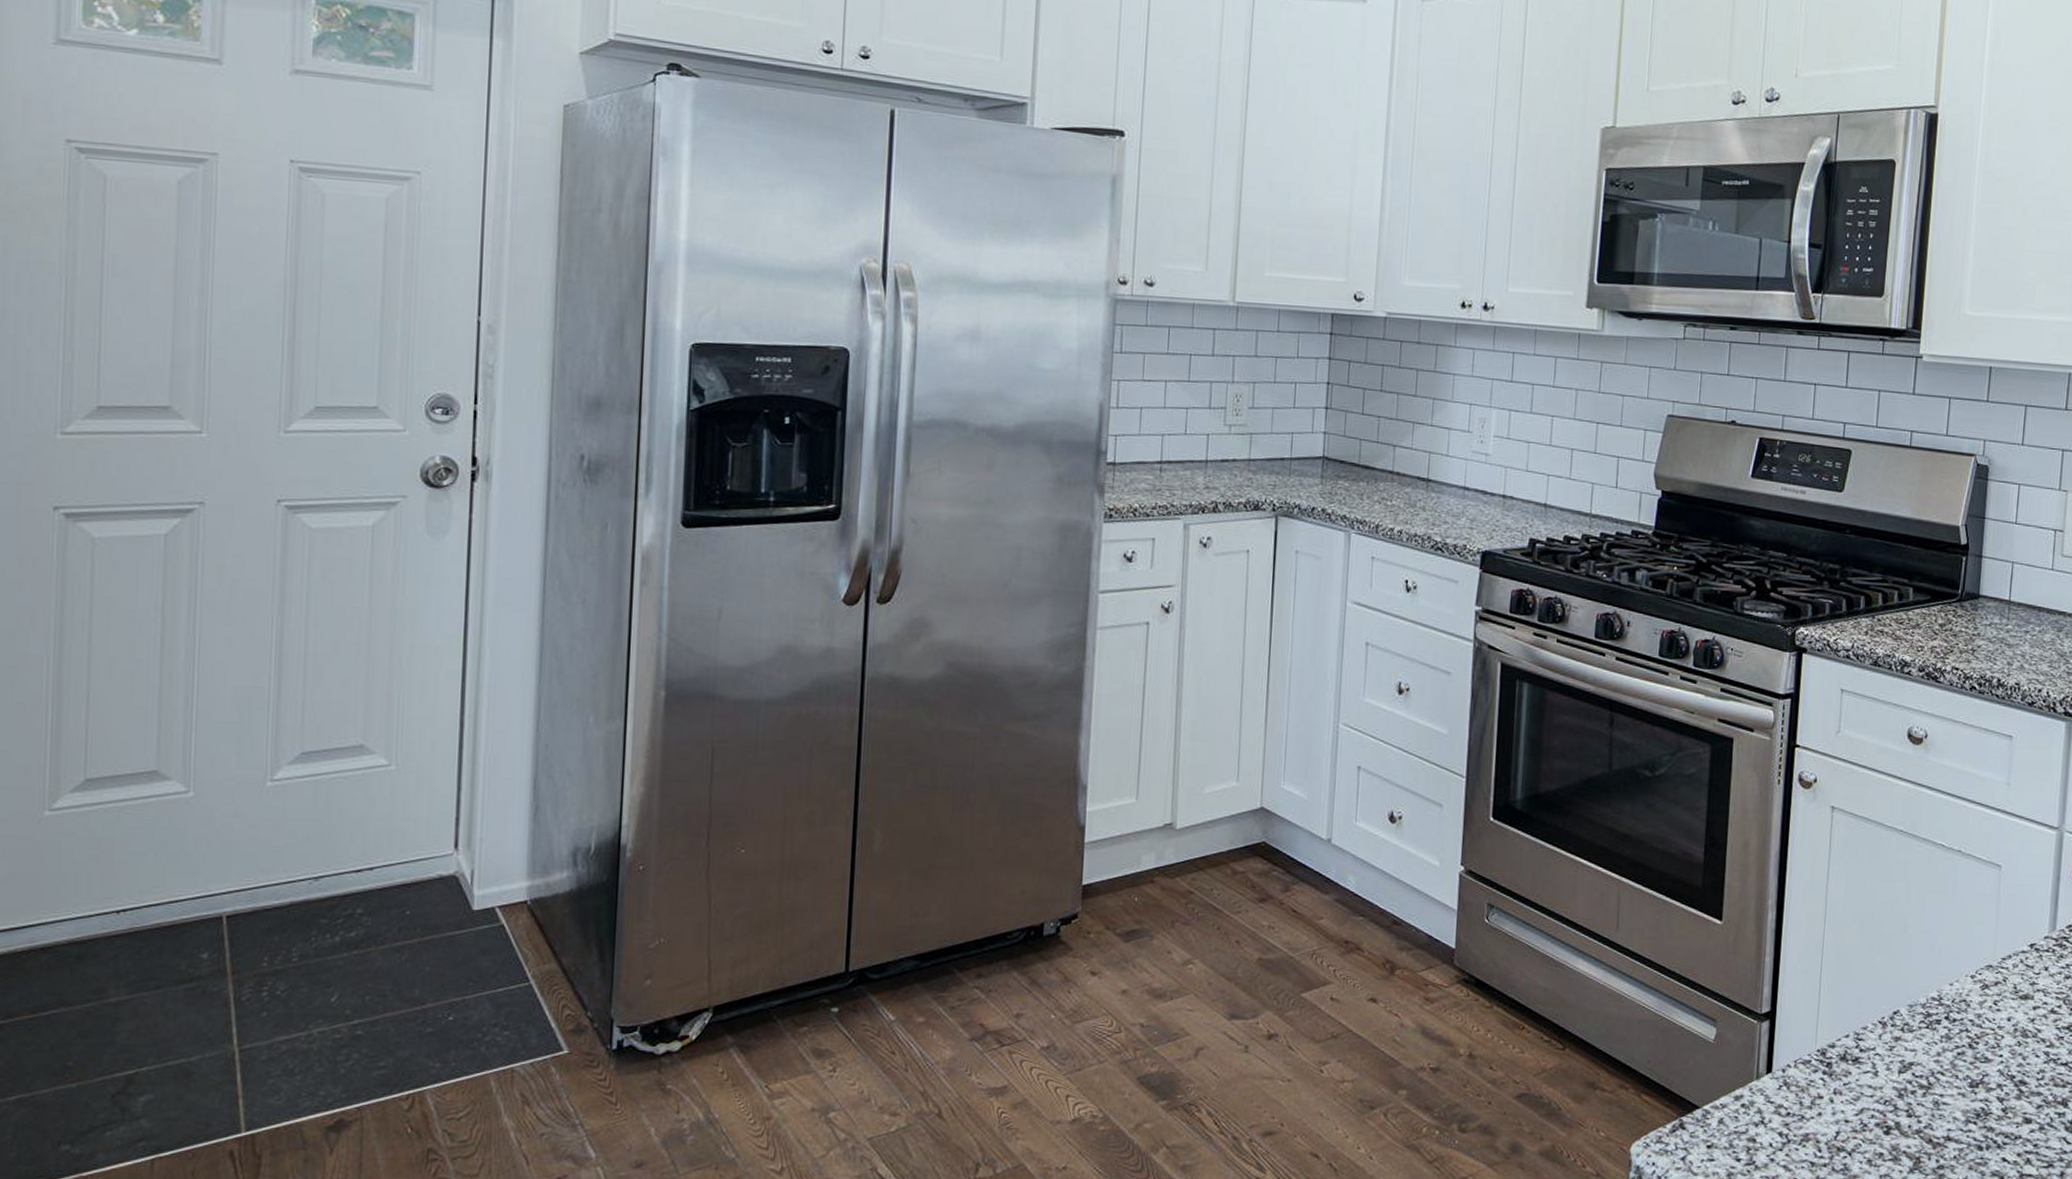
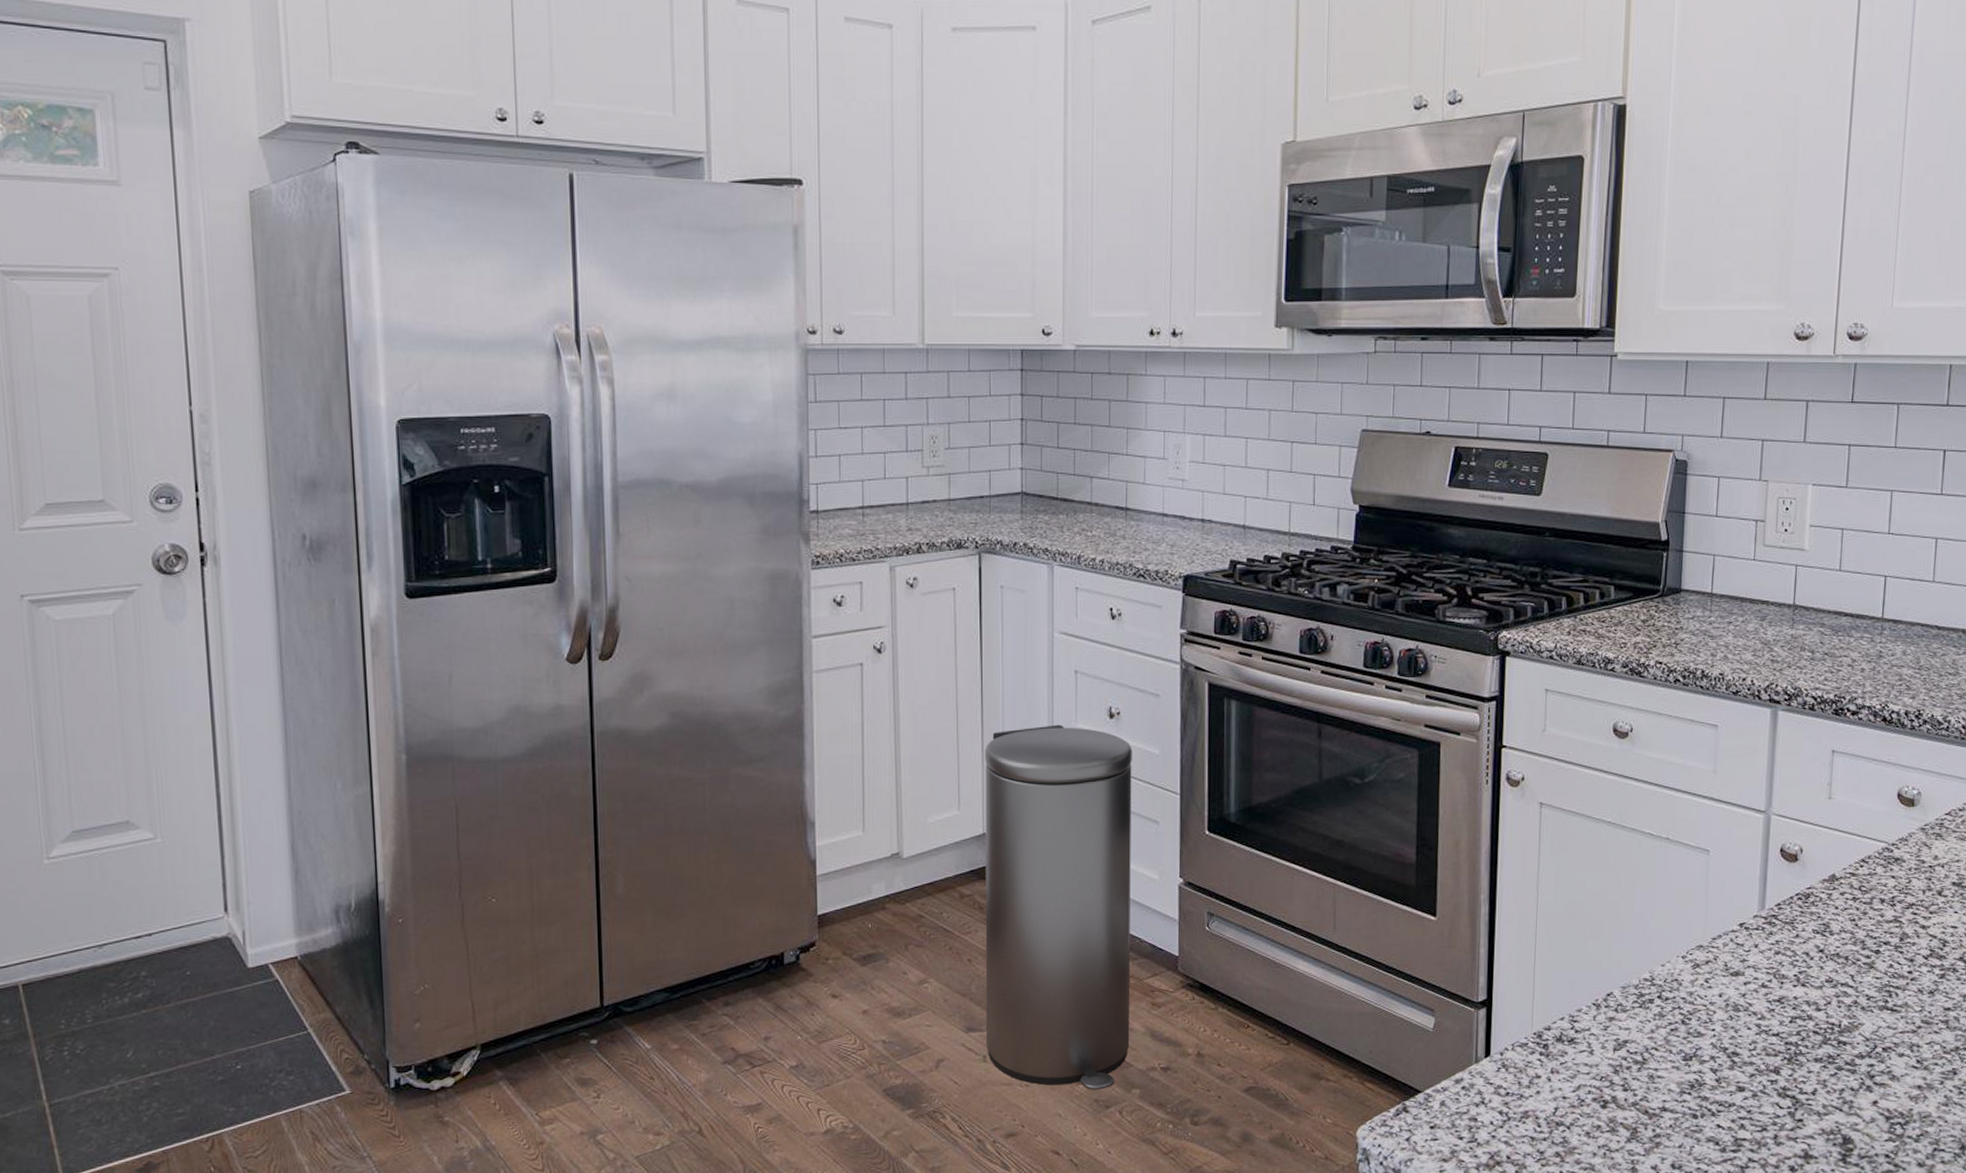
pedal bin: none [1248,697,1420,1089] -> present [984,724,1132,1090]

